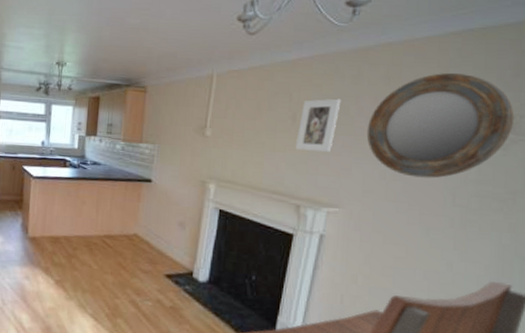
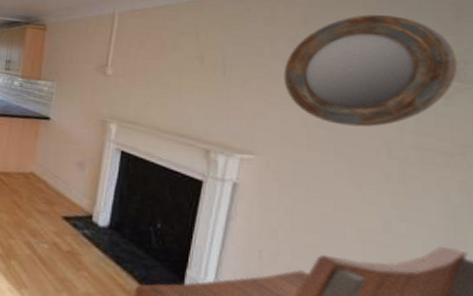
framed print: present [296,98,341,152] -> none [204,39,254,95]

